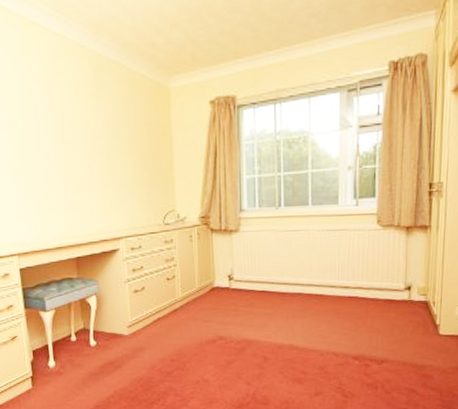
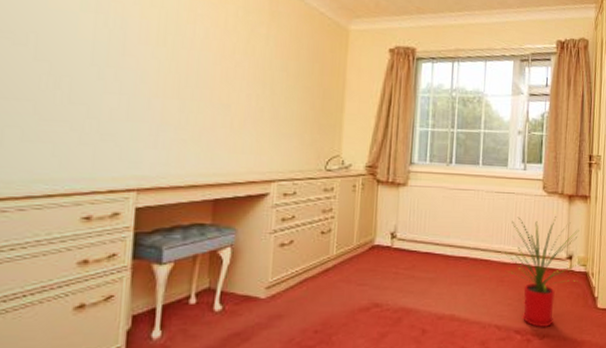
house plant: none [339,249,422,353] -> present [505,217,582,327]

